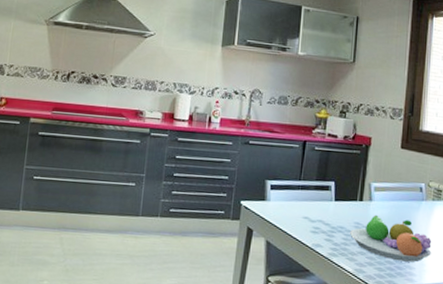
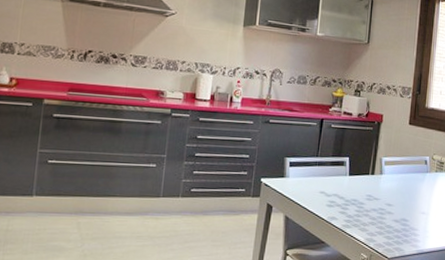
fruit bowl: present [349,214,432,263] -> none [361,187,434,230]

